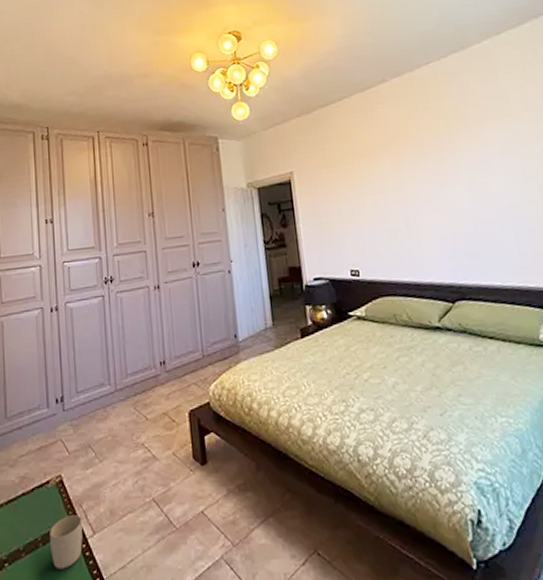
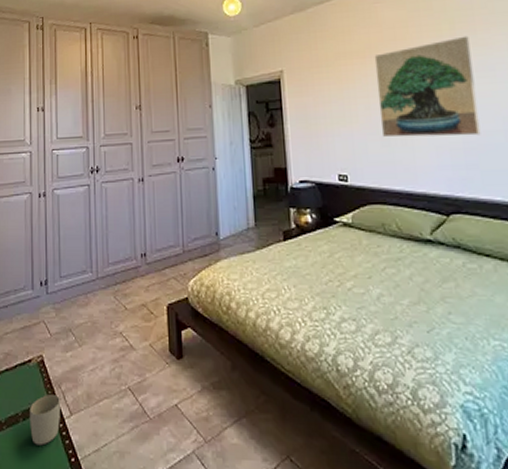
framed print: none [378,132,479,231] -> present [374,36,481,137]

